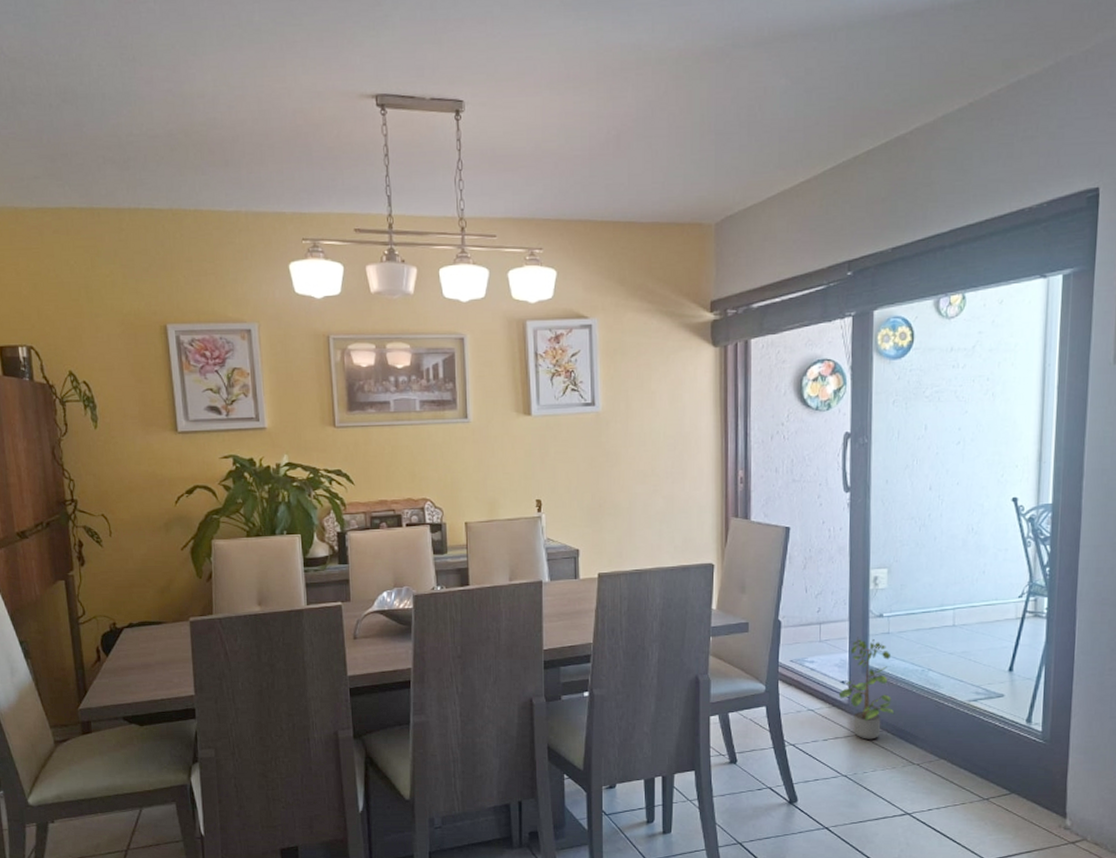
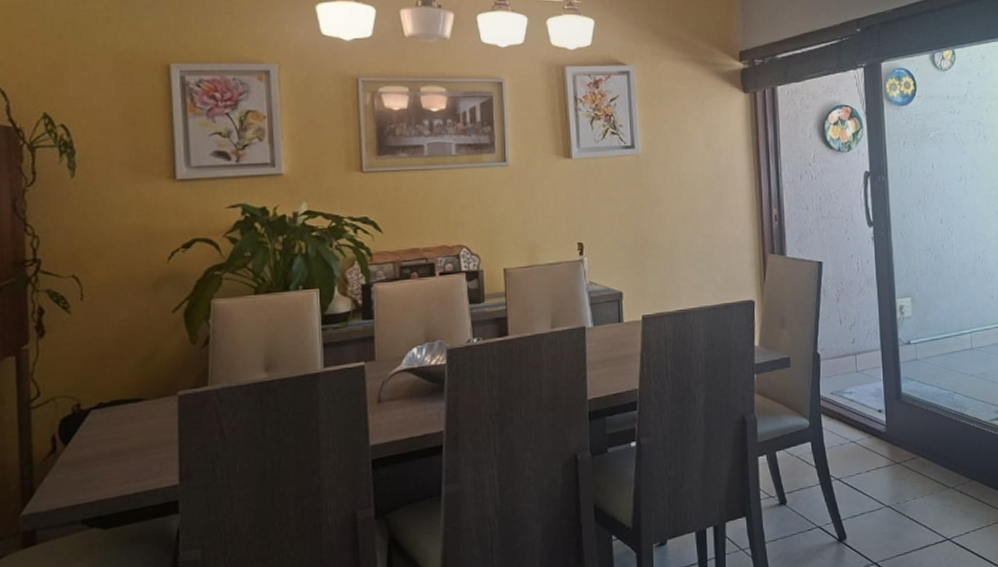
potted plant: present [838,637,895,740] -> none [876,365,928,467]

